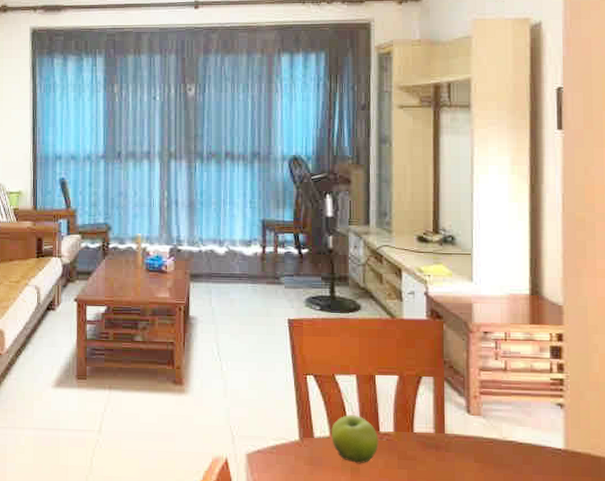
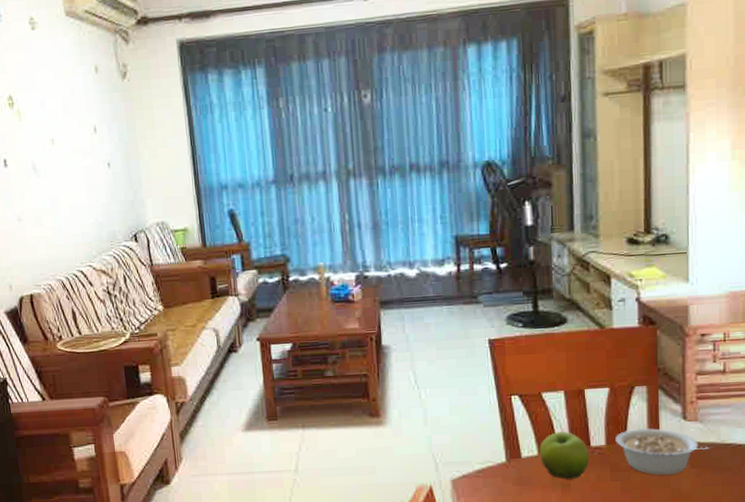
legume: none [403,417,494,467] -> present [615,428,712,475]

